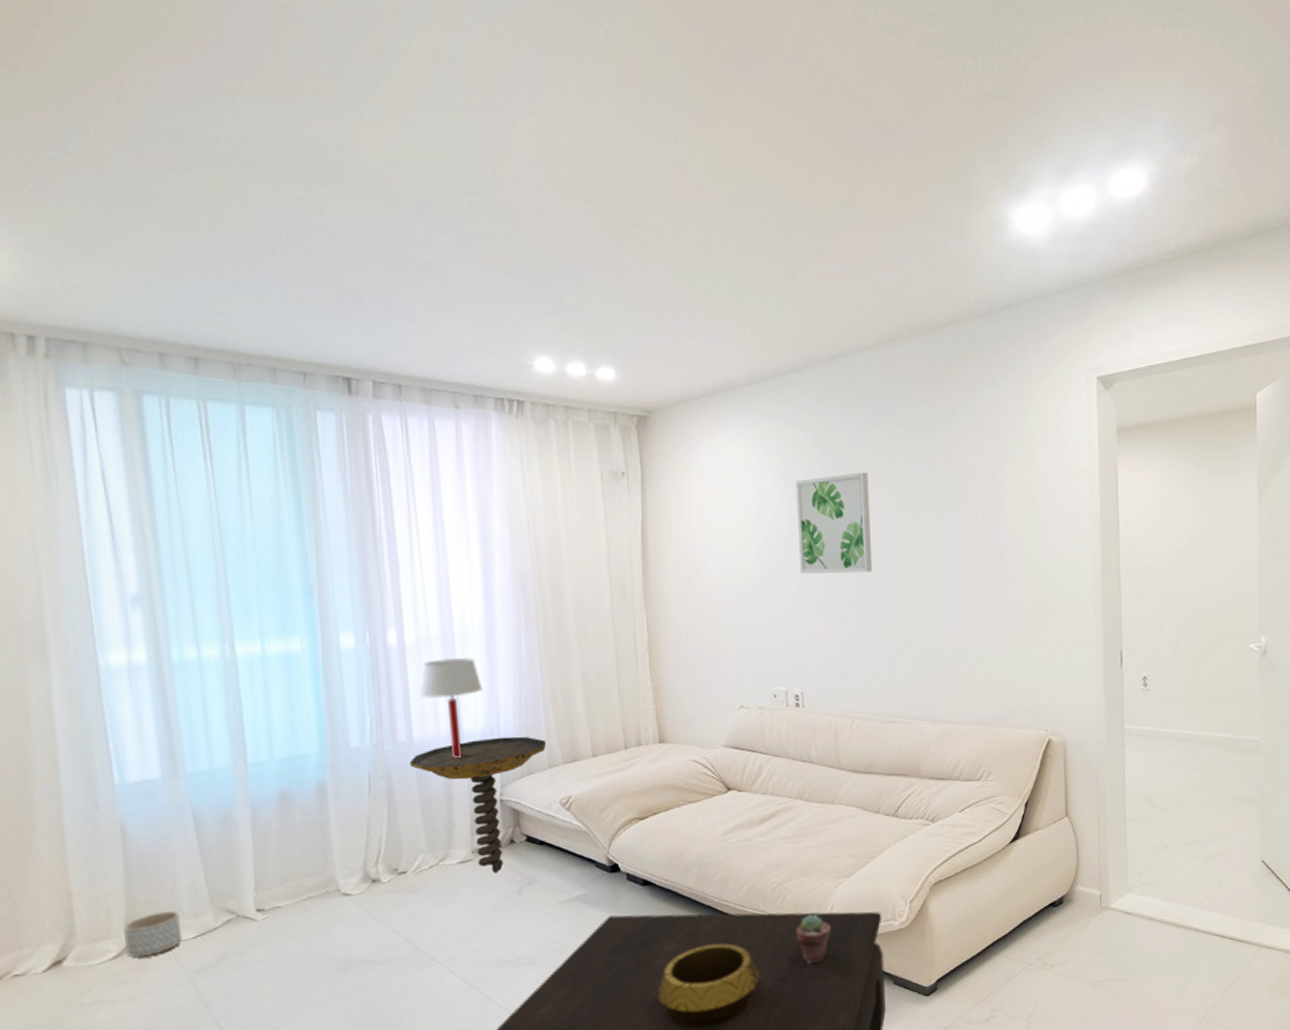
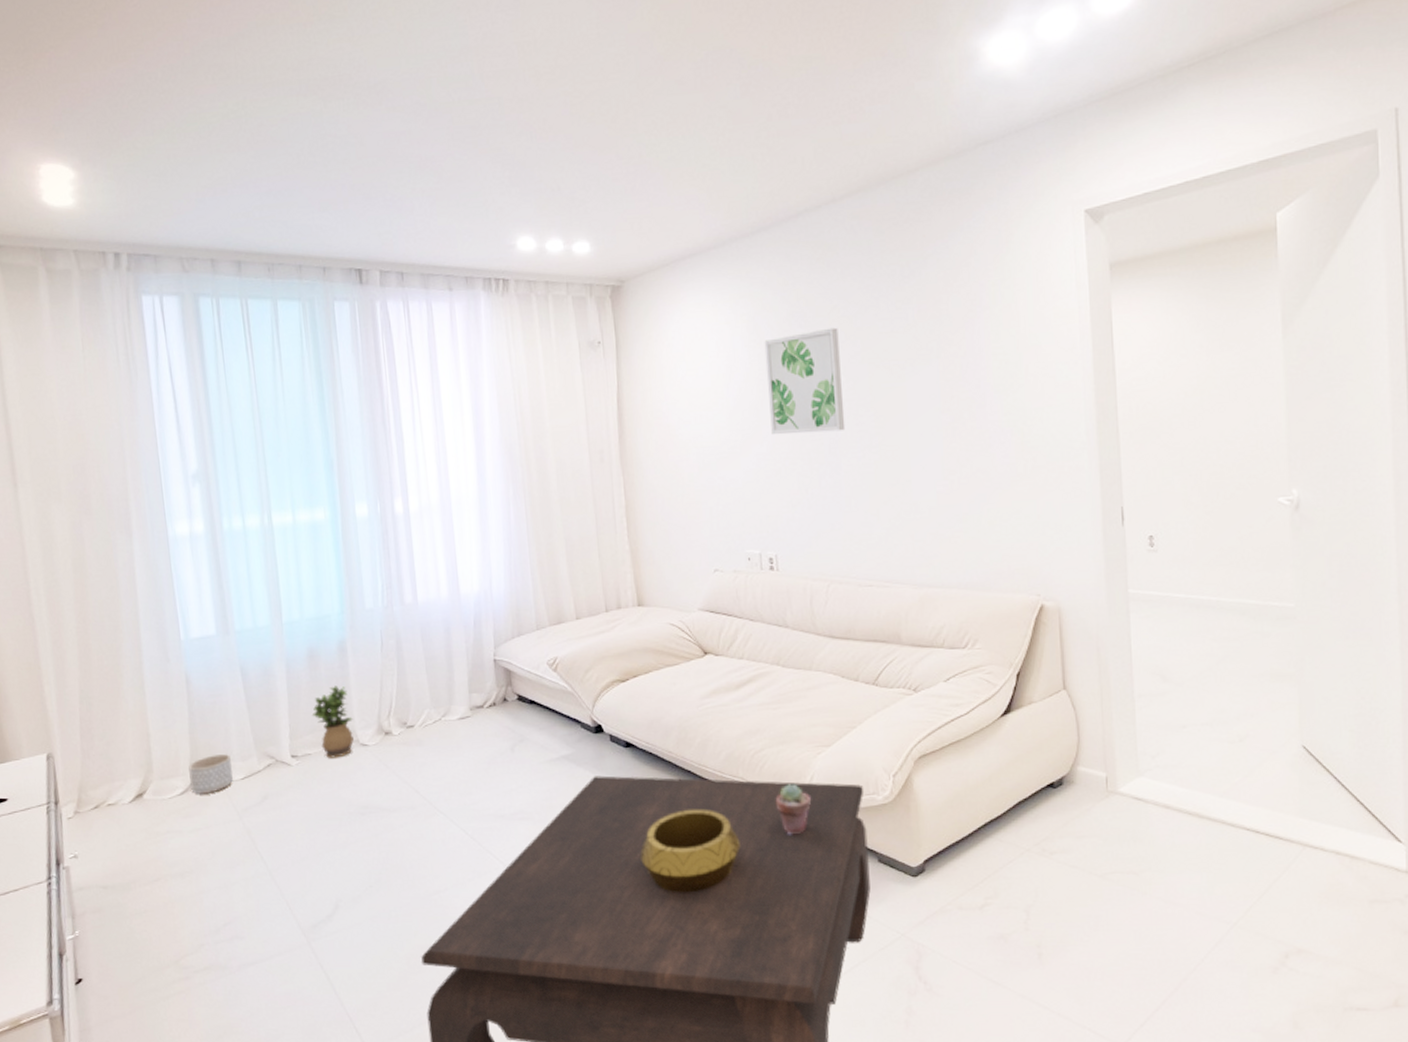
potted plant: none [282,831,335,911] -> present [311,686,355,758]
side table: present [410,736,546,873] -> none [416,599,534,729]
table lamp: present [419,658,483,759] -> none [422,524,477,620]

